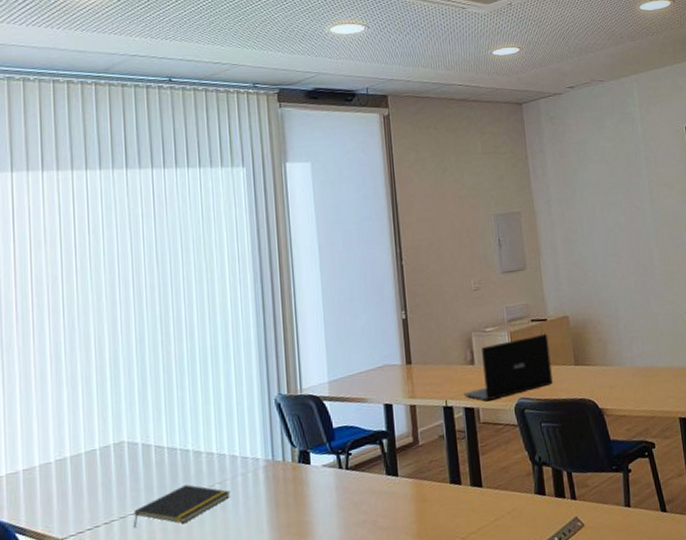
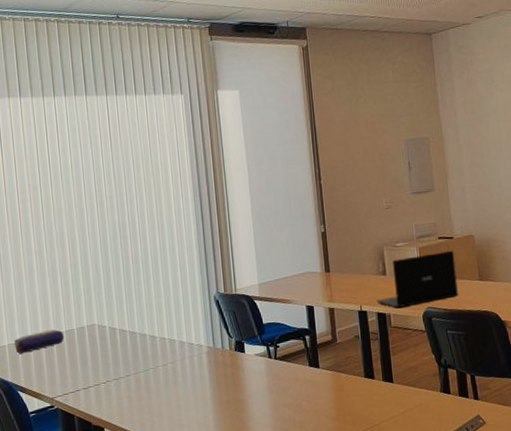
pencil case: none [15,451,83,485] -> present [14,329,65,354]
notepad: present [134,484,231,528] -> none [105,362,181,394]

